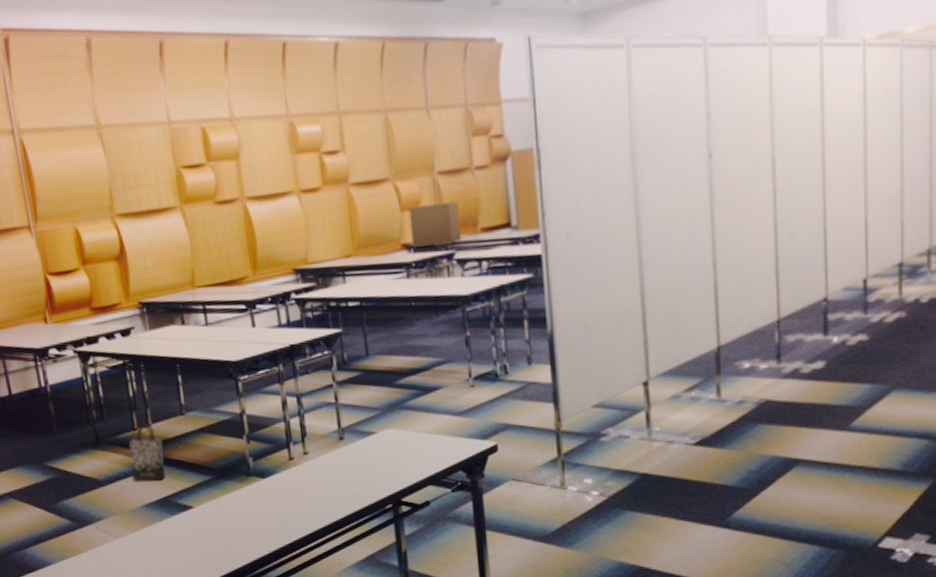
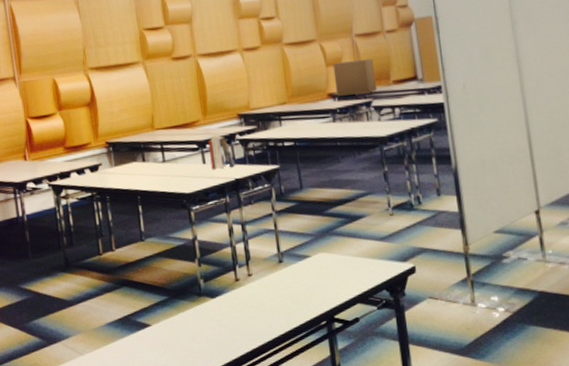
shopping bag: present [129,425,166,481] -> none [95,250,127,301]
books: none [258,292,291,335] -> present [208,133,236,170]

